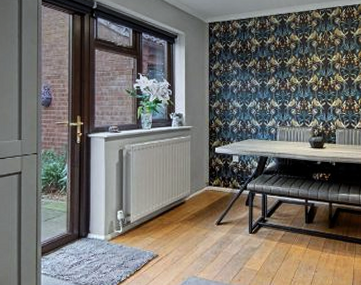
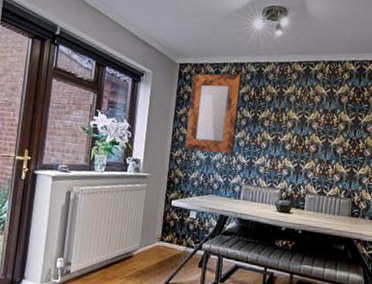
home mirror: none [222,26,266,100] -> present [185,74,241,154]

